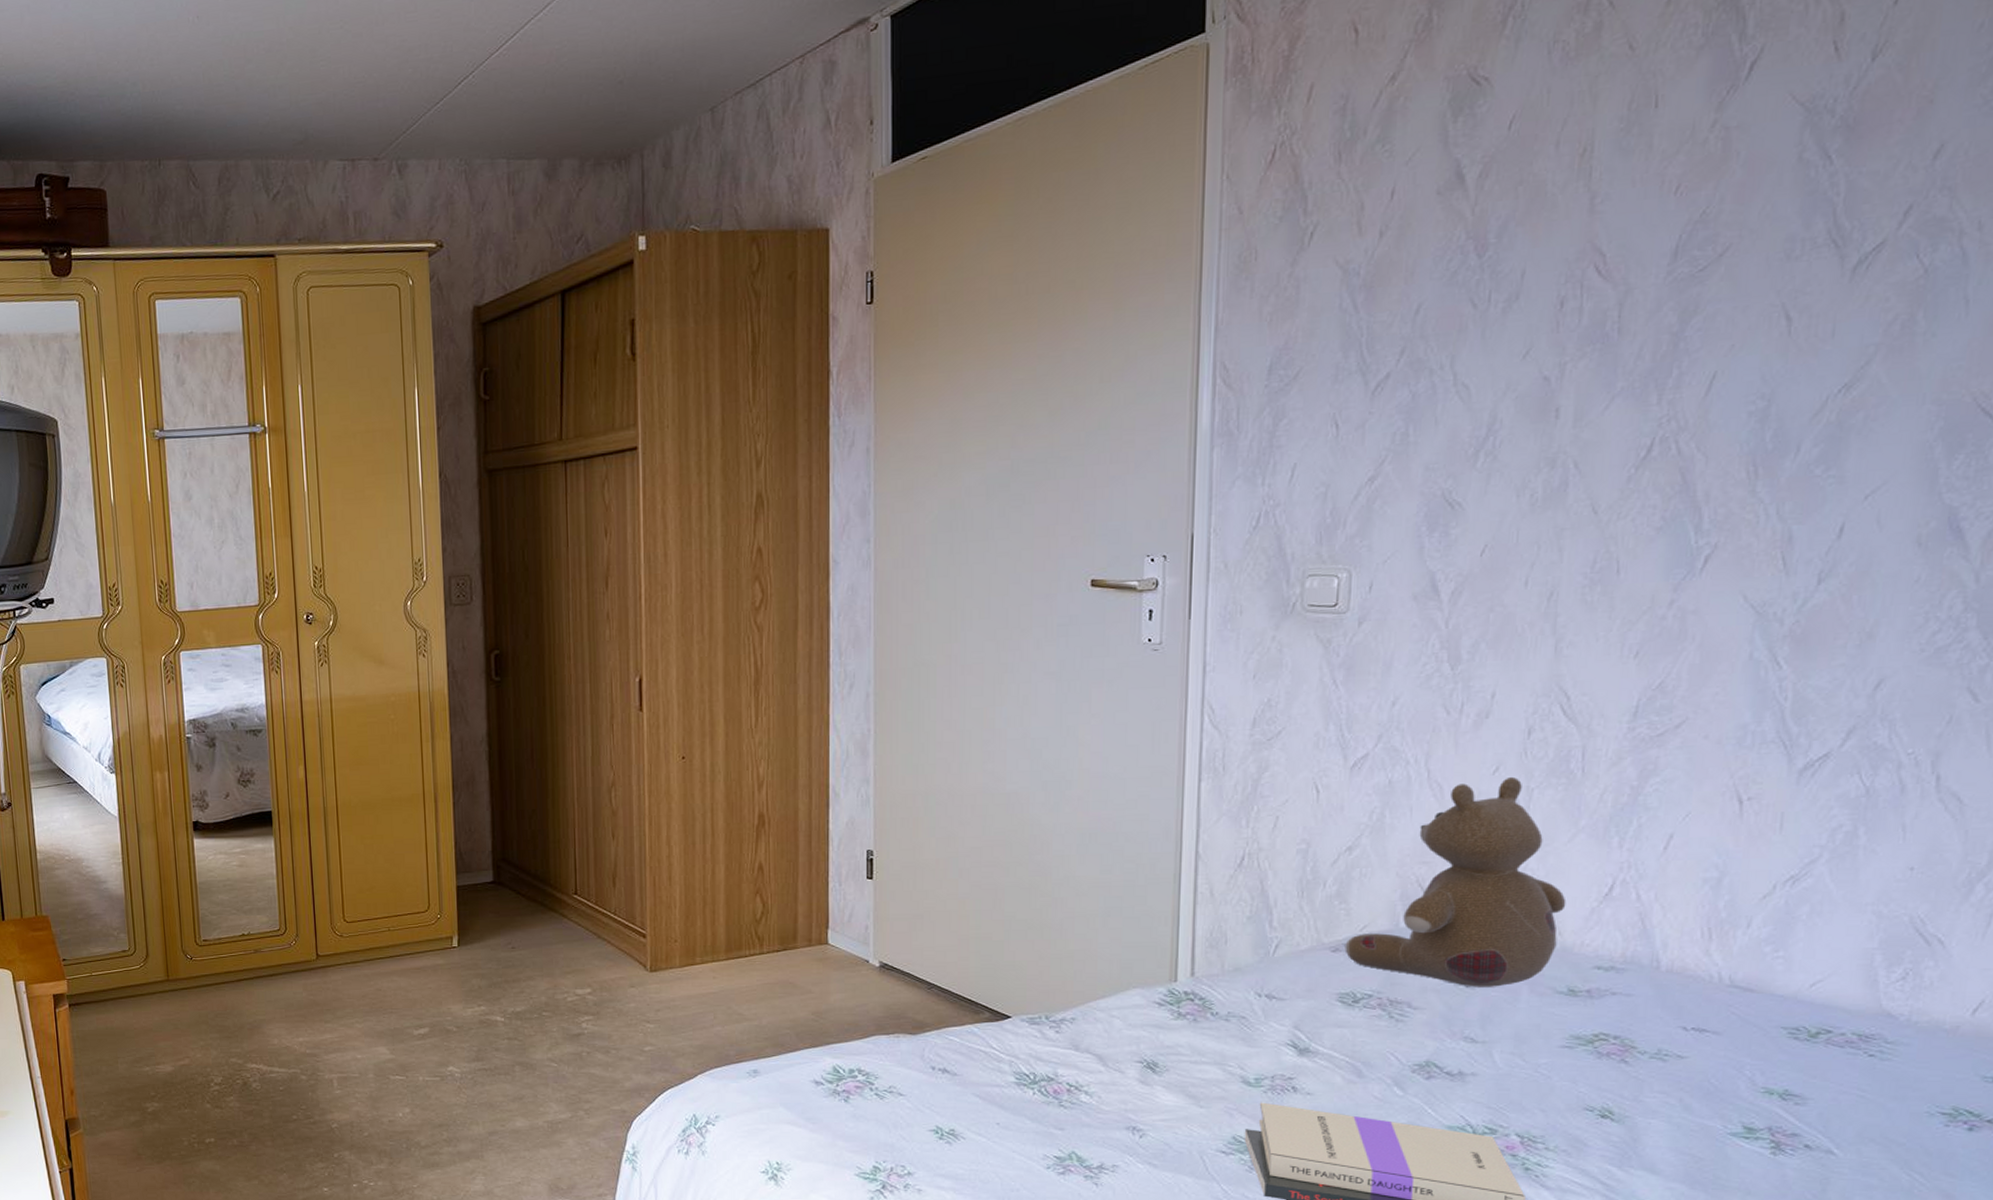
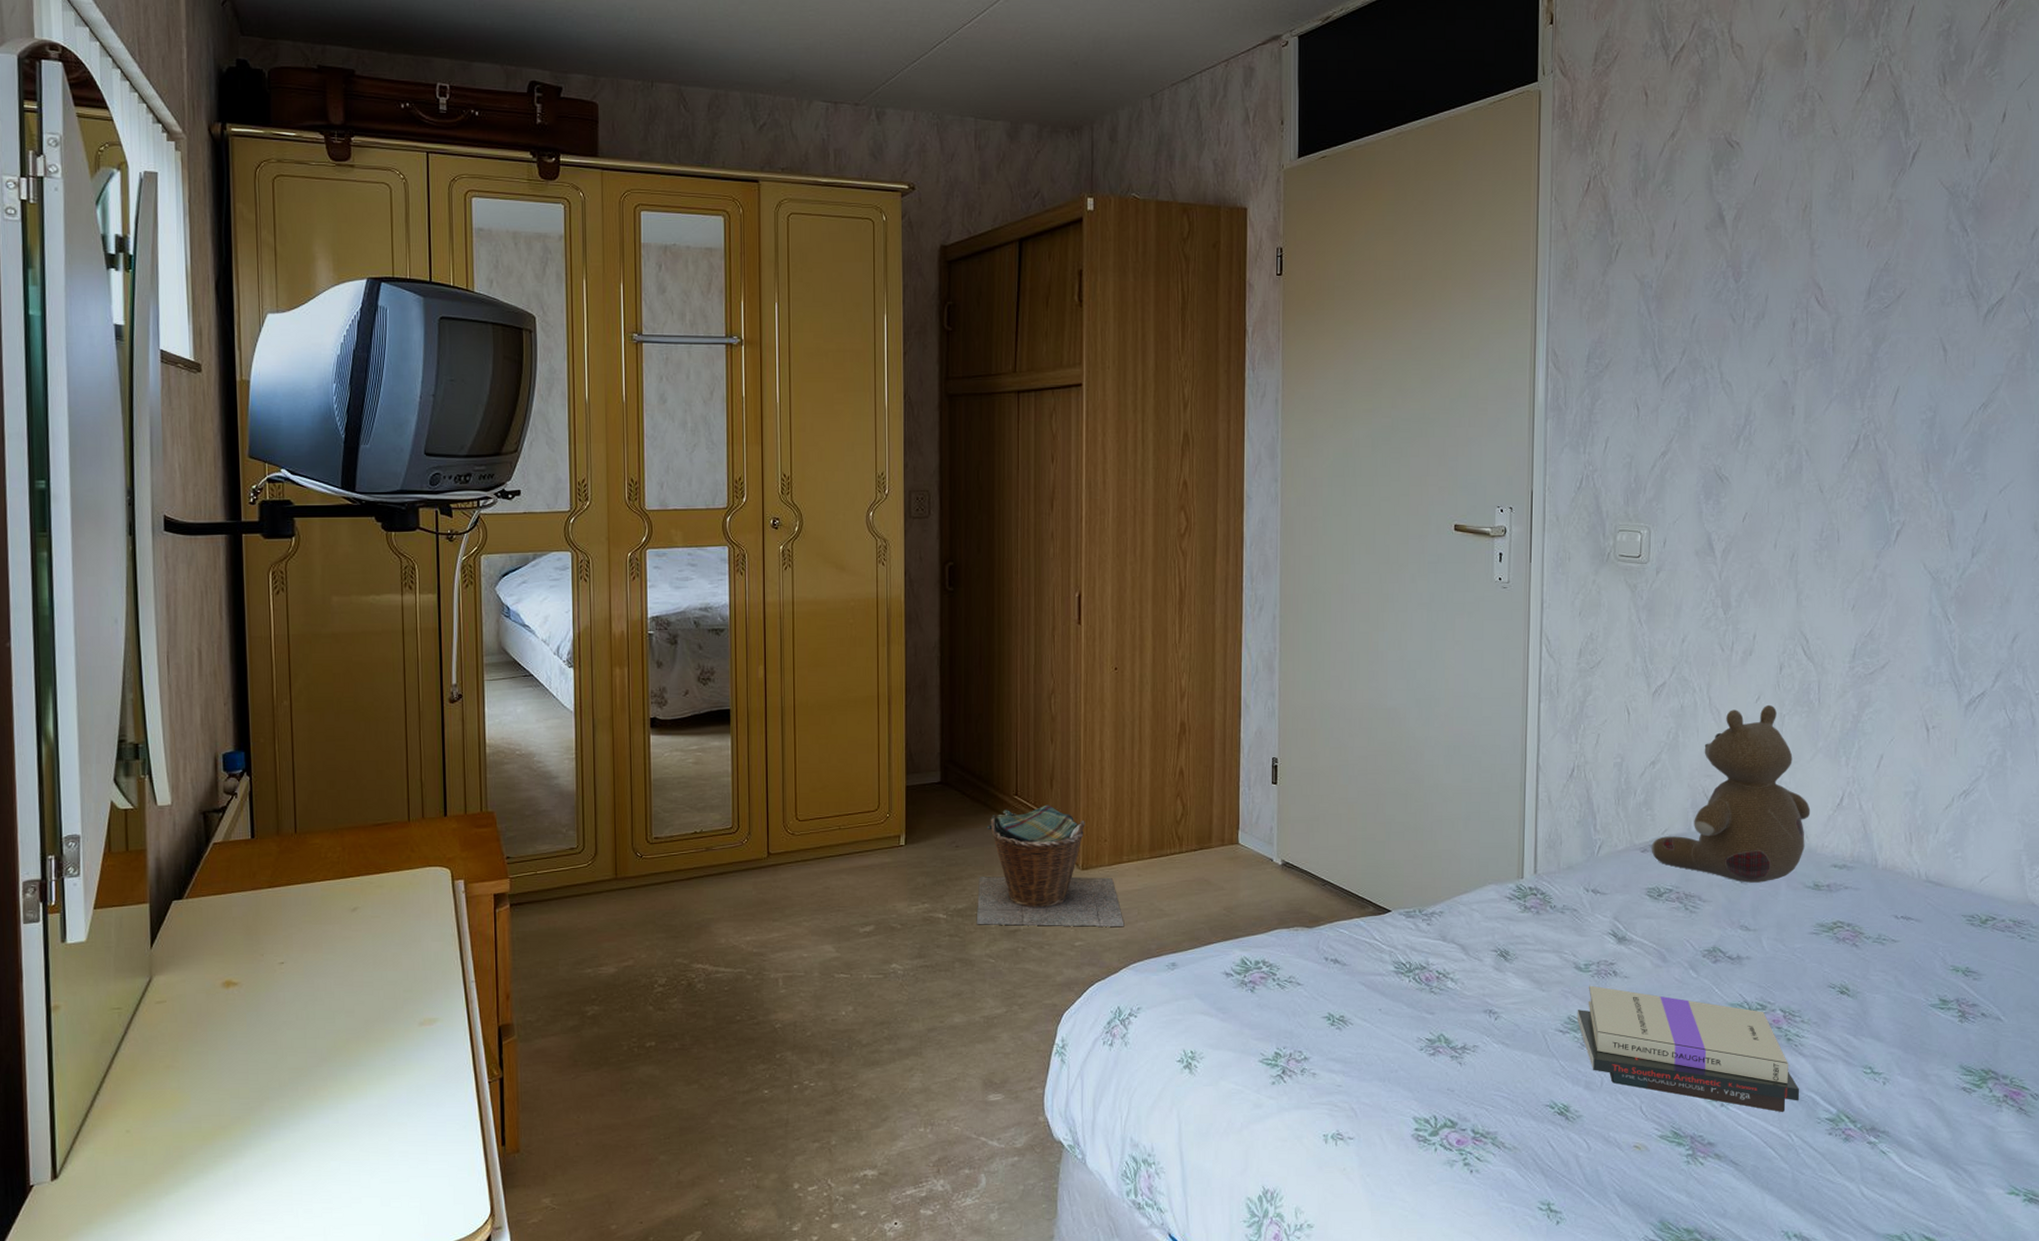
laundry basket: none [536,904,699,1031] -> present [976,804,1124,927]

